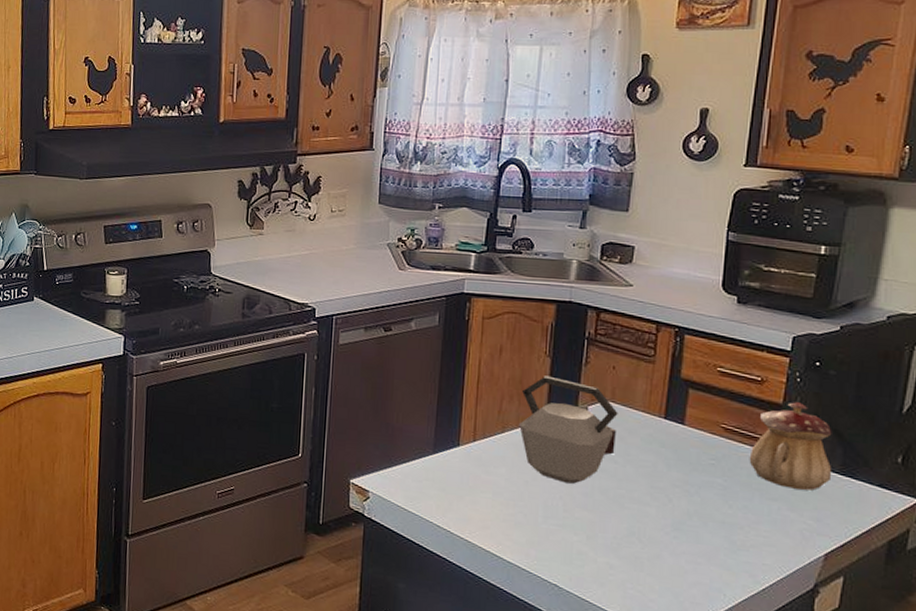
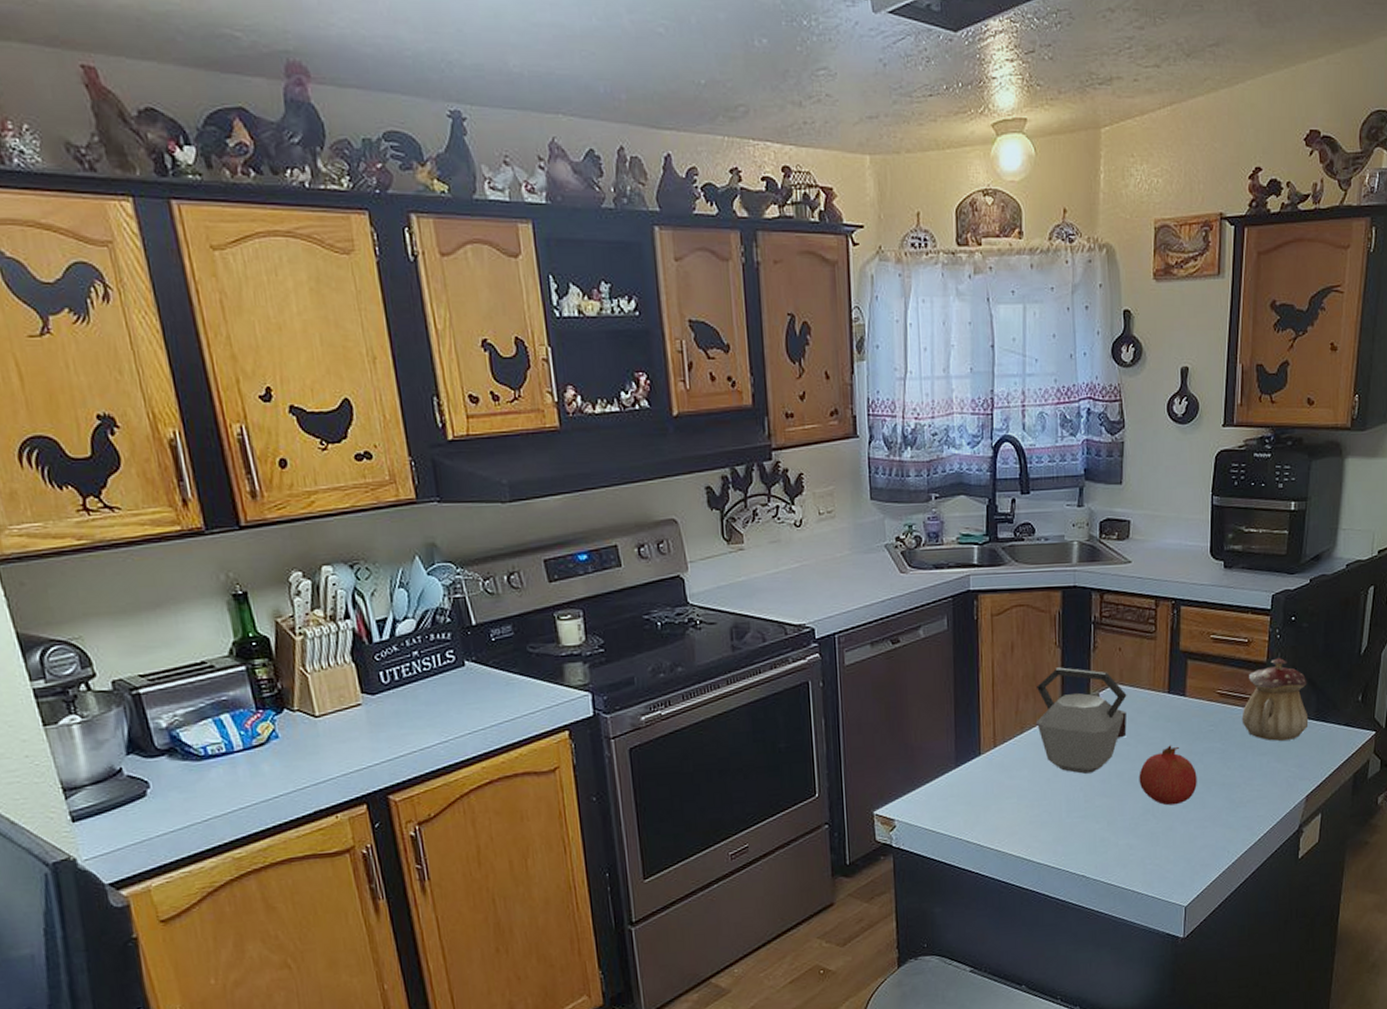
fruit: none [625,471,692,534] -> present [1139,745,1197,806]

